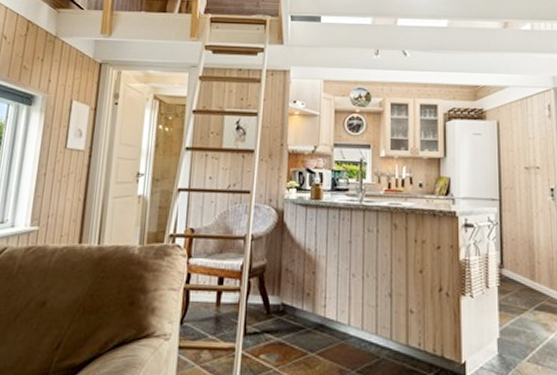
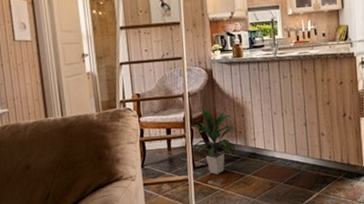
indoor plant: none [247,256,303,347] -> present [189,107,235,175]

